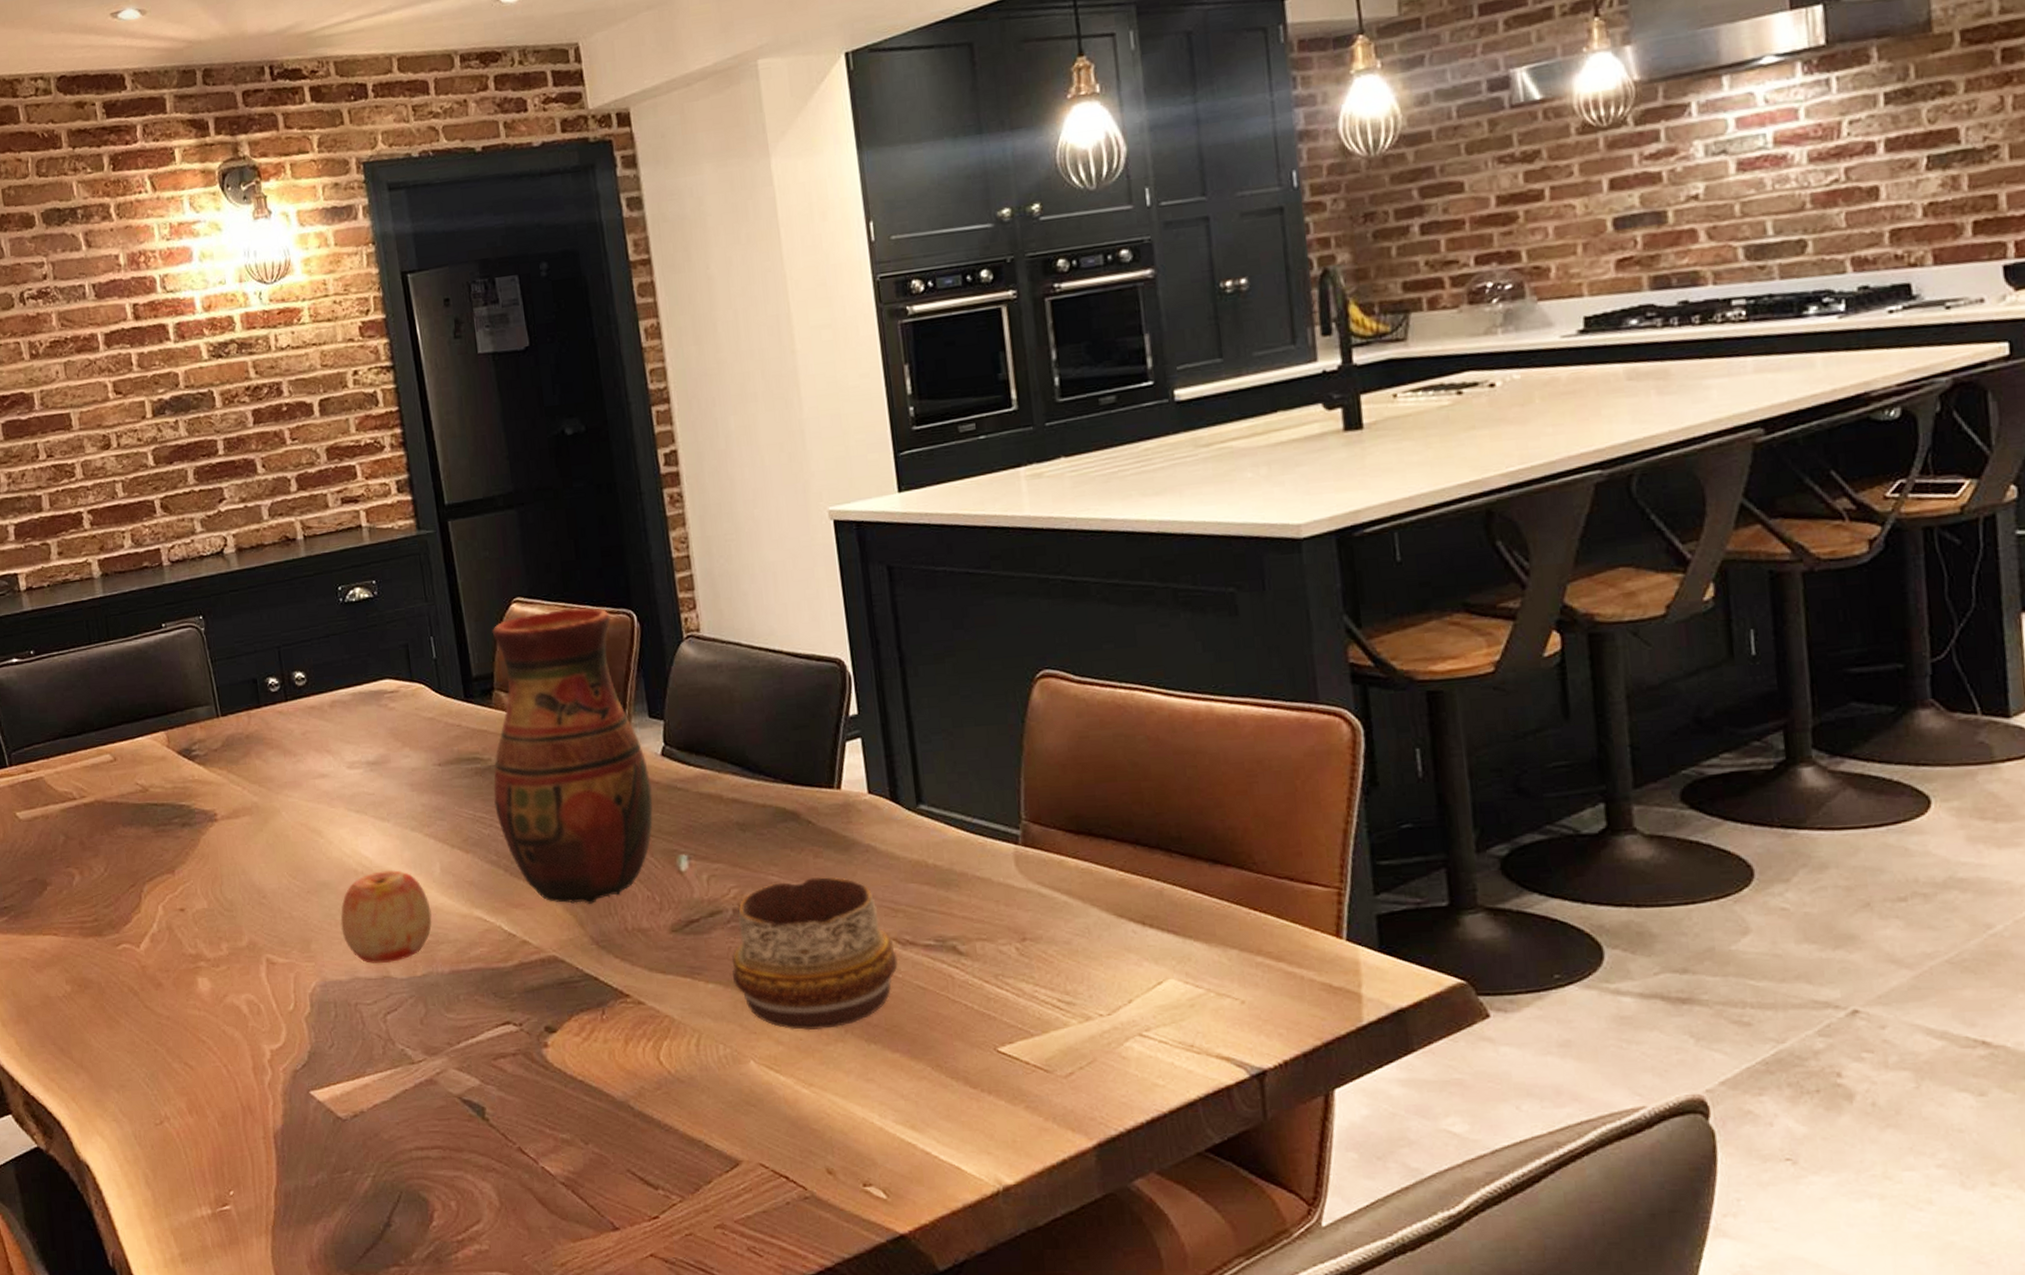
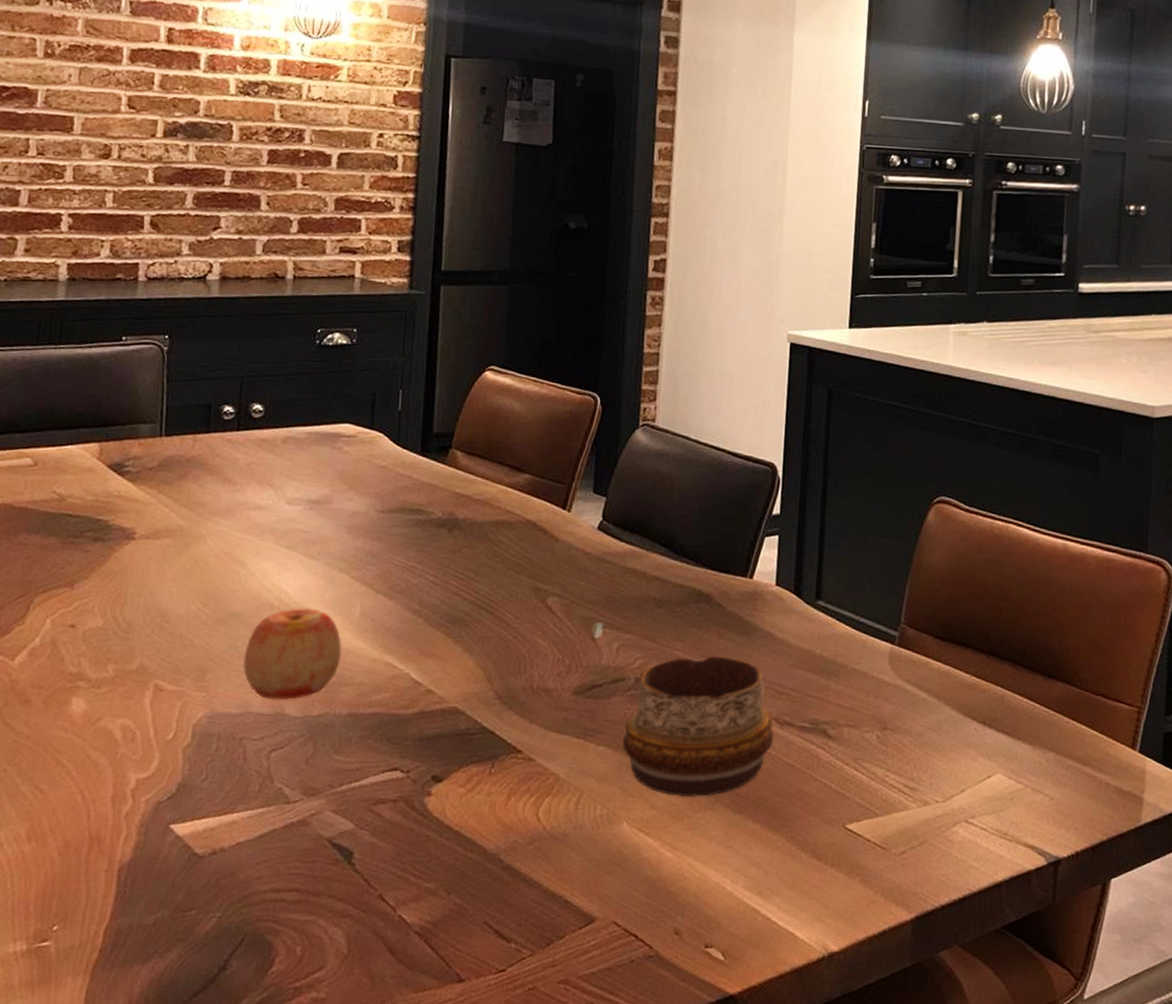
vase: present [492,607,653,904] -> none [428,383,584,661]

